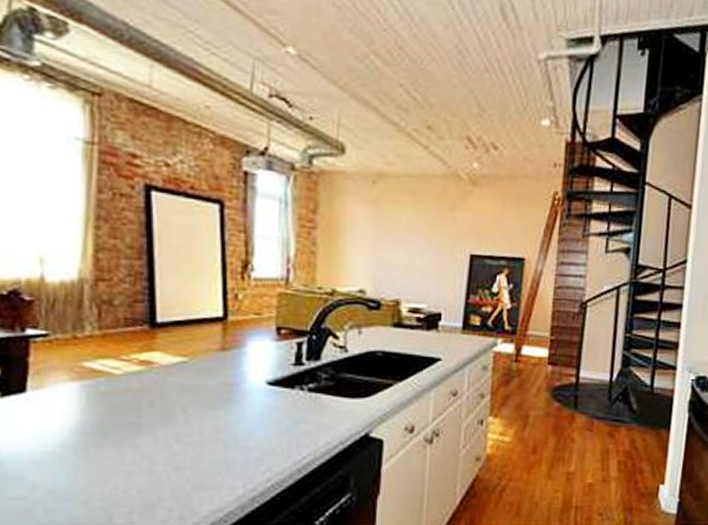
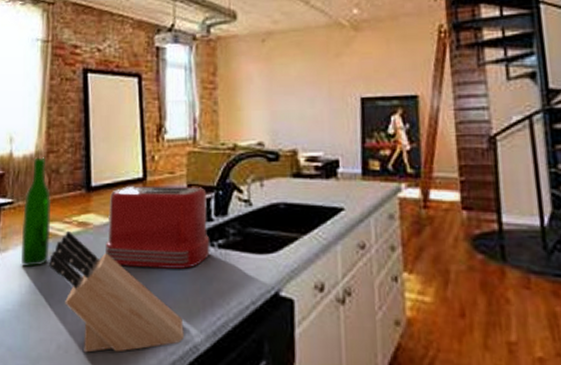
wine bottle: none [61,285,103,408] -> present [20,157,52,268]
knife block: none [101,368,266,492] -> present [49,230,184,353]
toaster: none [175,324,300,411] -> present [106,185,210,269]

